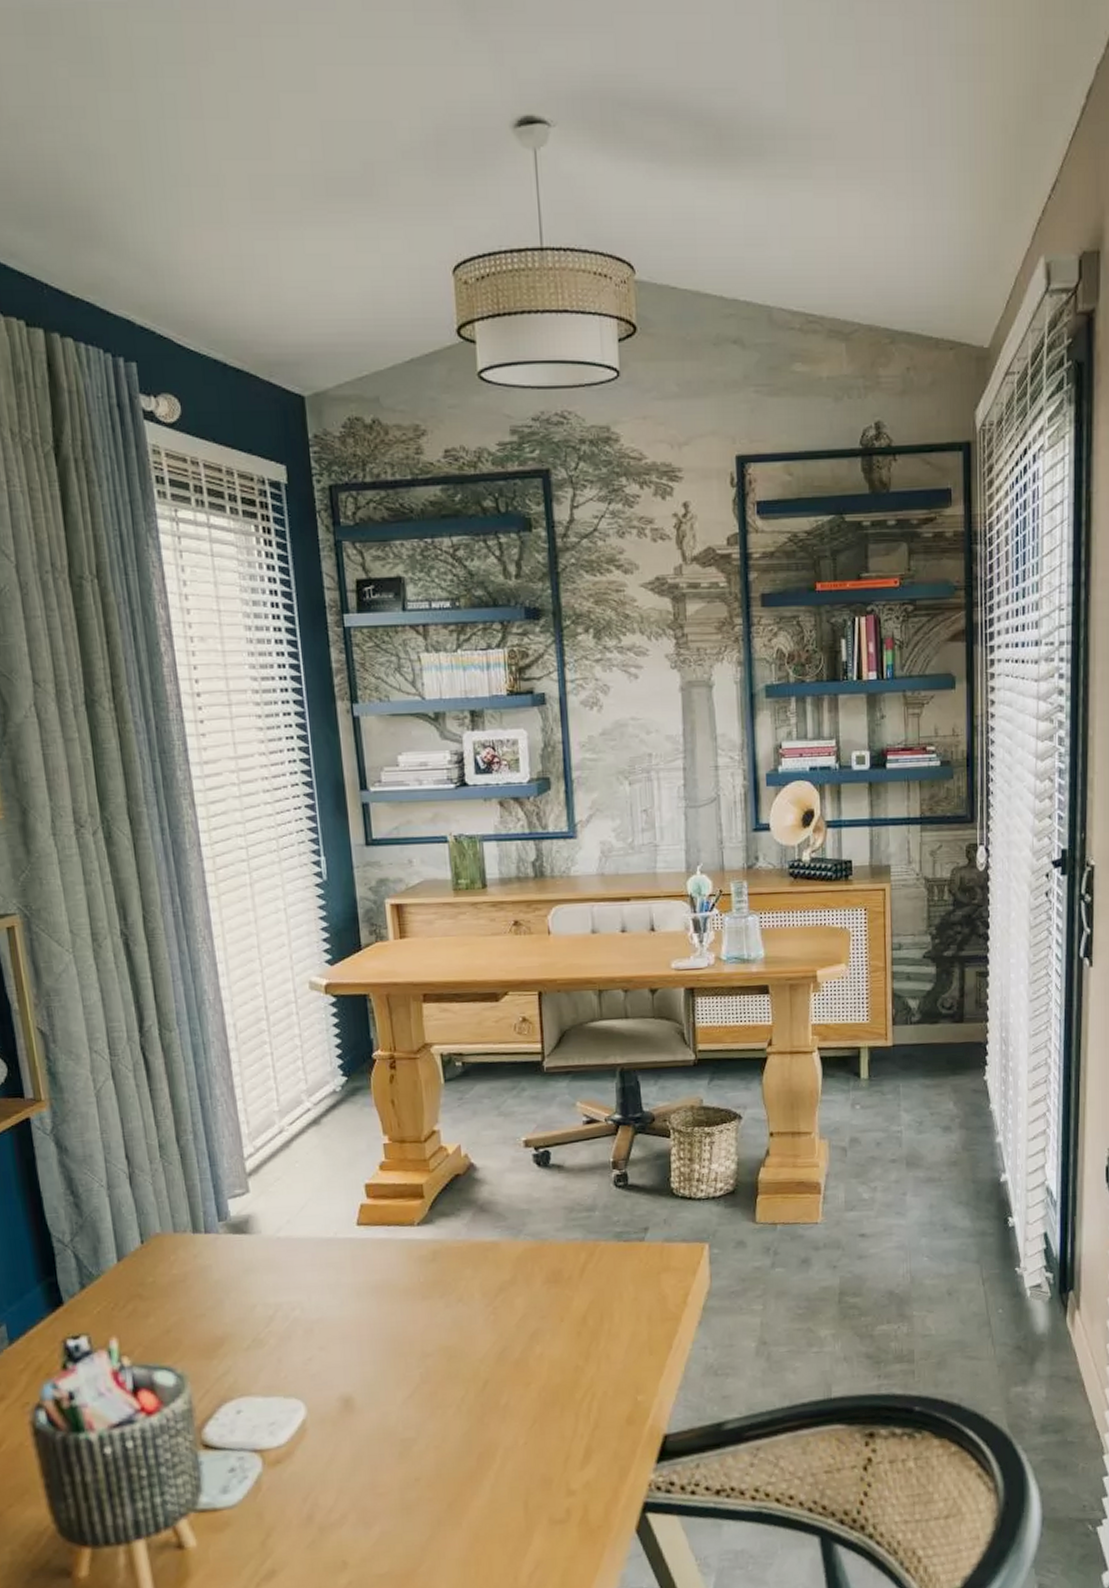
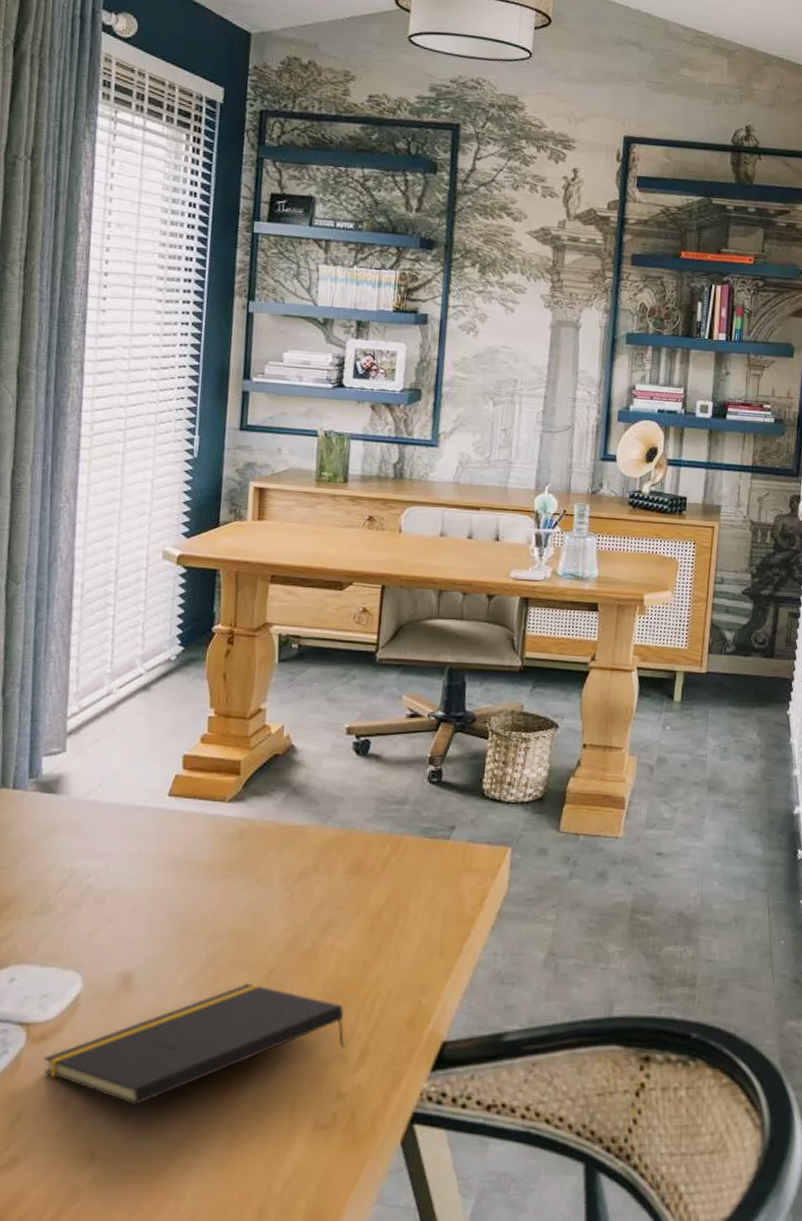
notepad: none [282,1395,568,1517] -> present [43,983,345,1107]

